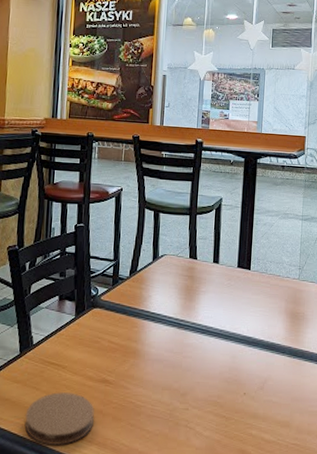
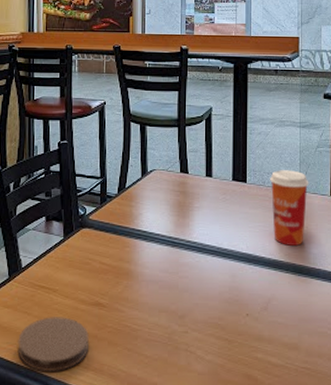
paper cup: none [272,259,308,330] -> present [270,170,309,246]

